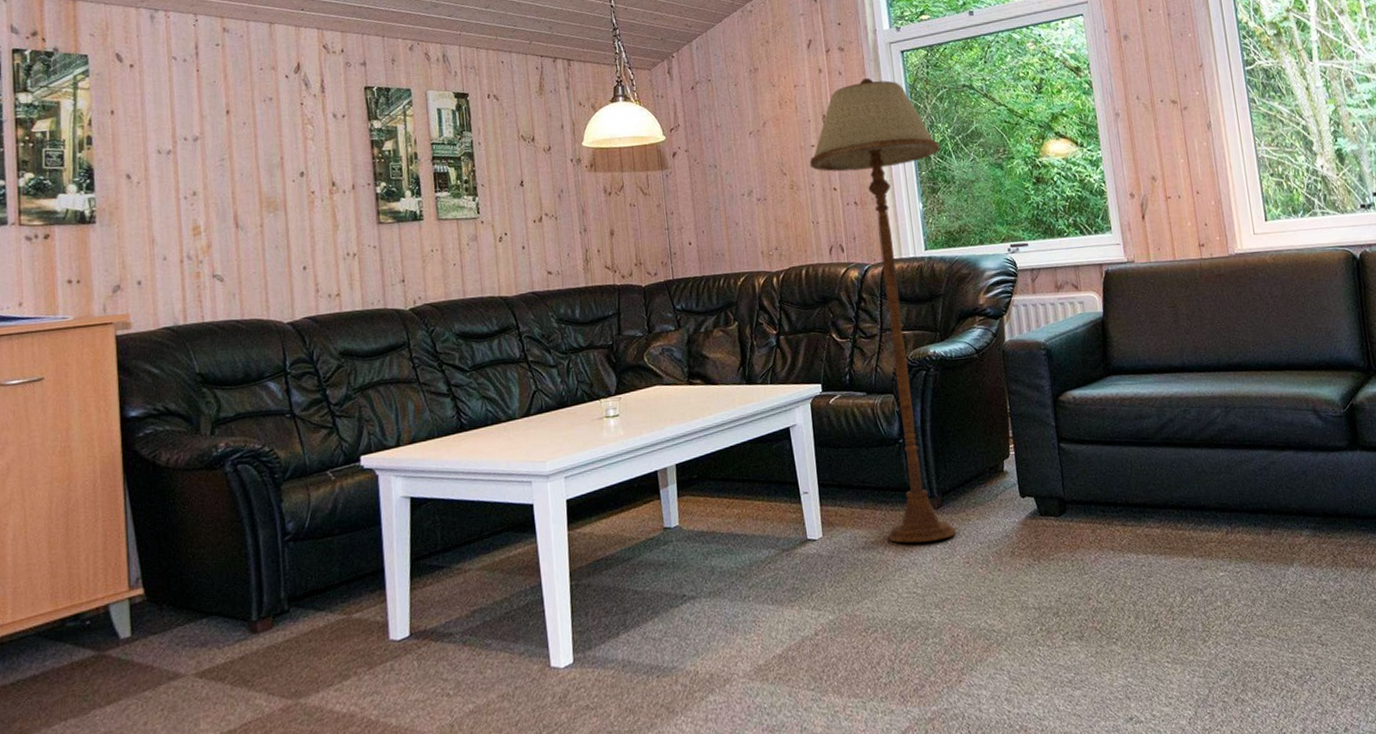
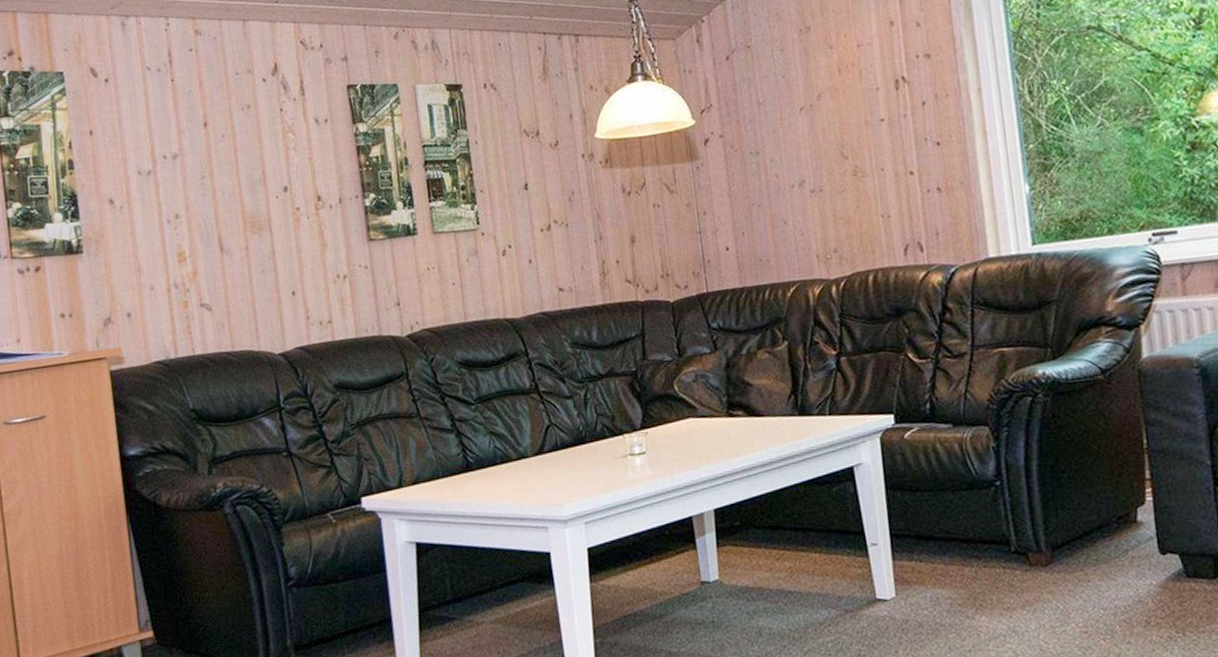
floor lamp: present [809,77,957,543] -> none [877,27,1072,607]

